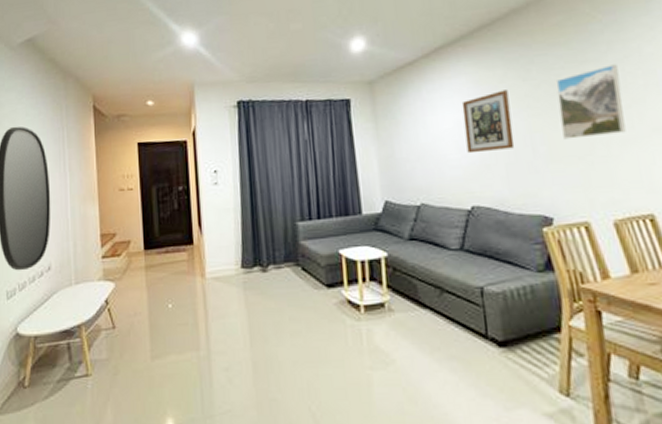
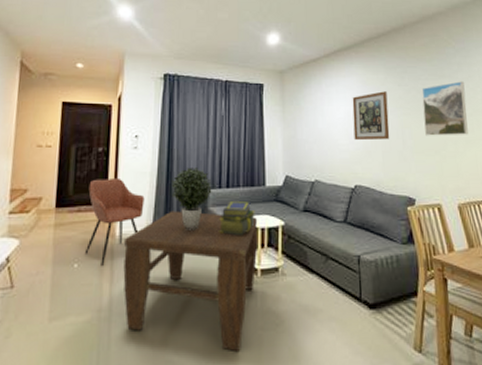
armchair: none [173,216,231,305] -> present [84,177,145,266]
coffee table: none [215,246,359,391] -> present [123,211,258,351]
potted plant: none [257,199,302,267] -> present [171,167,212,230]
stack of books: none [312,232,353,271] -> present [219,202,255,236]

